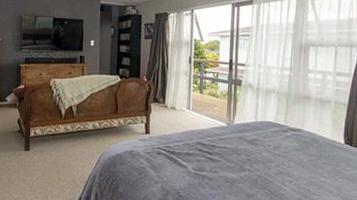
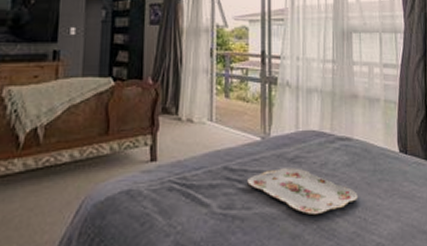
serving tray: none [215,147,304,183] -> present [247,167,358,216]

